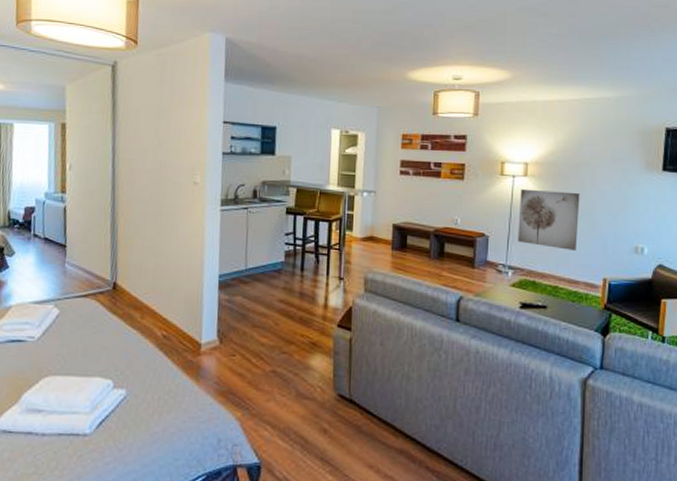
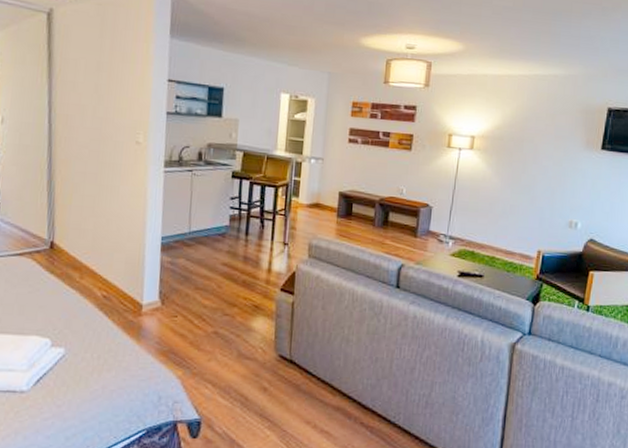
wall art: present [518,188,580,252] -> none [460,161,522,224]

